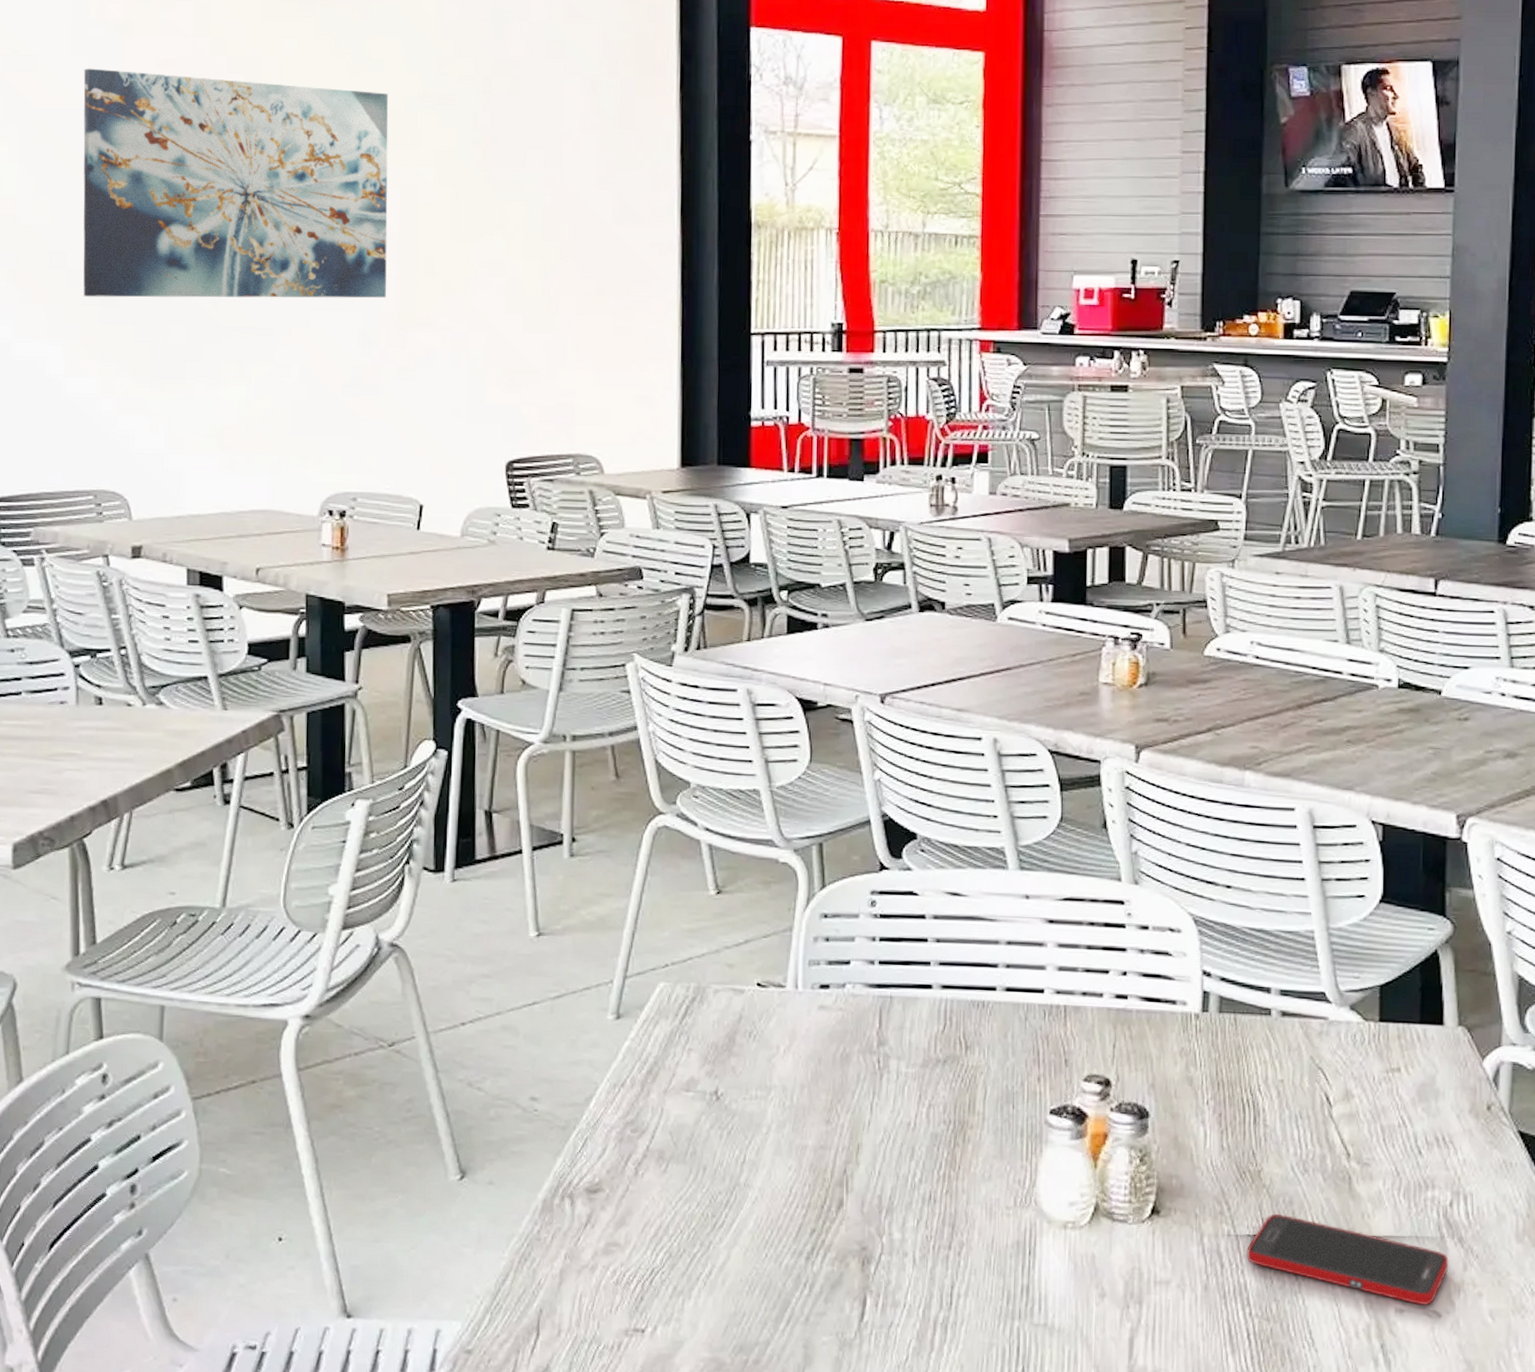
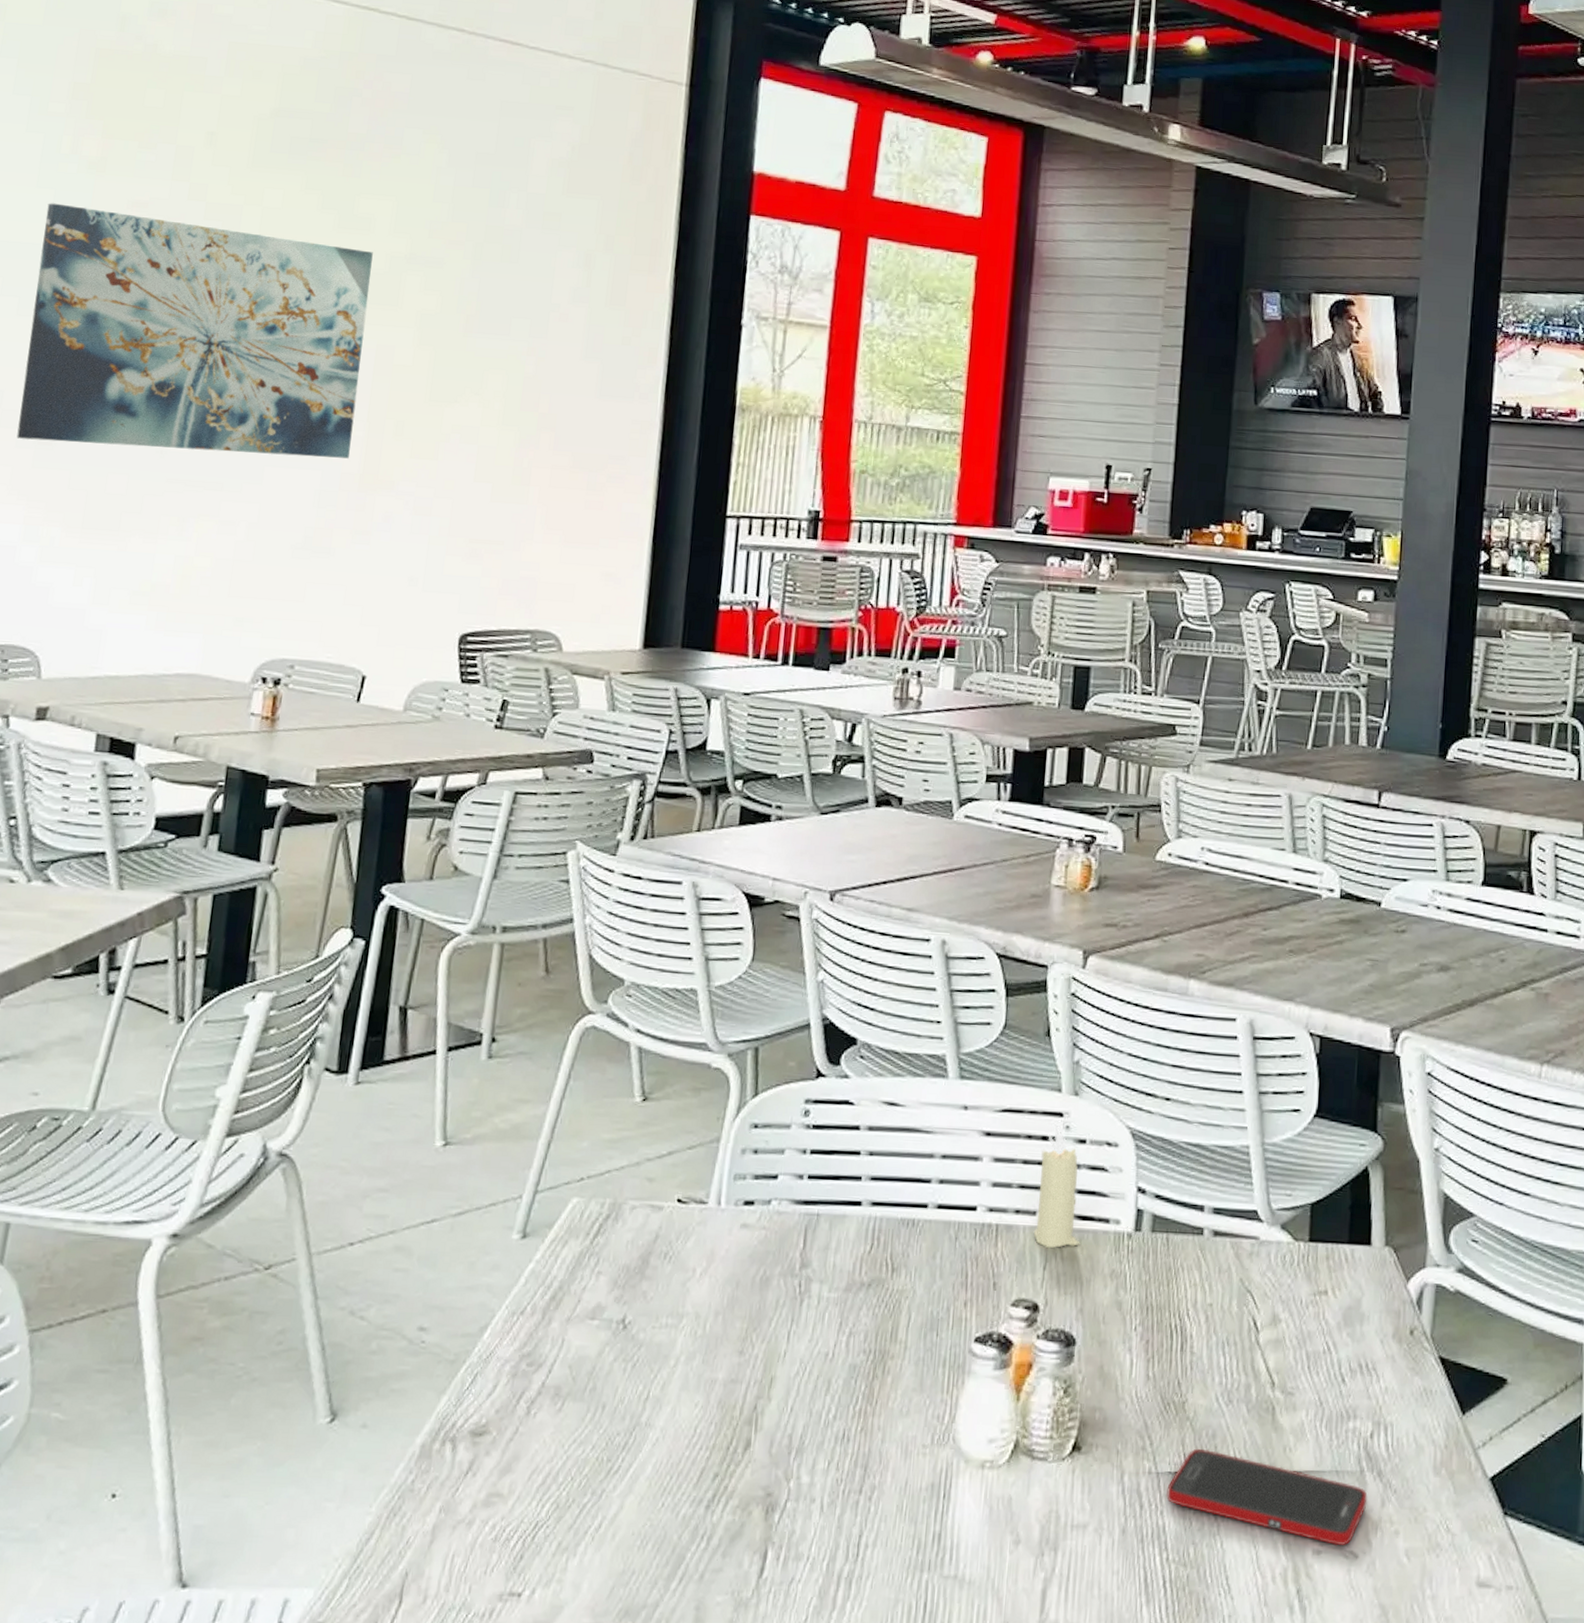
candle: none [1101,909,1148,1028] -> present [1033,1121,1080,1248]

